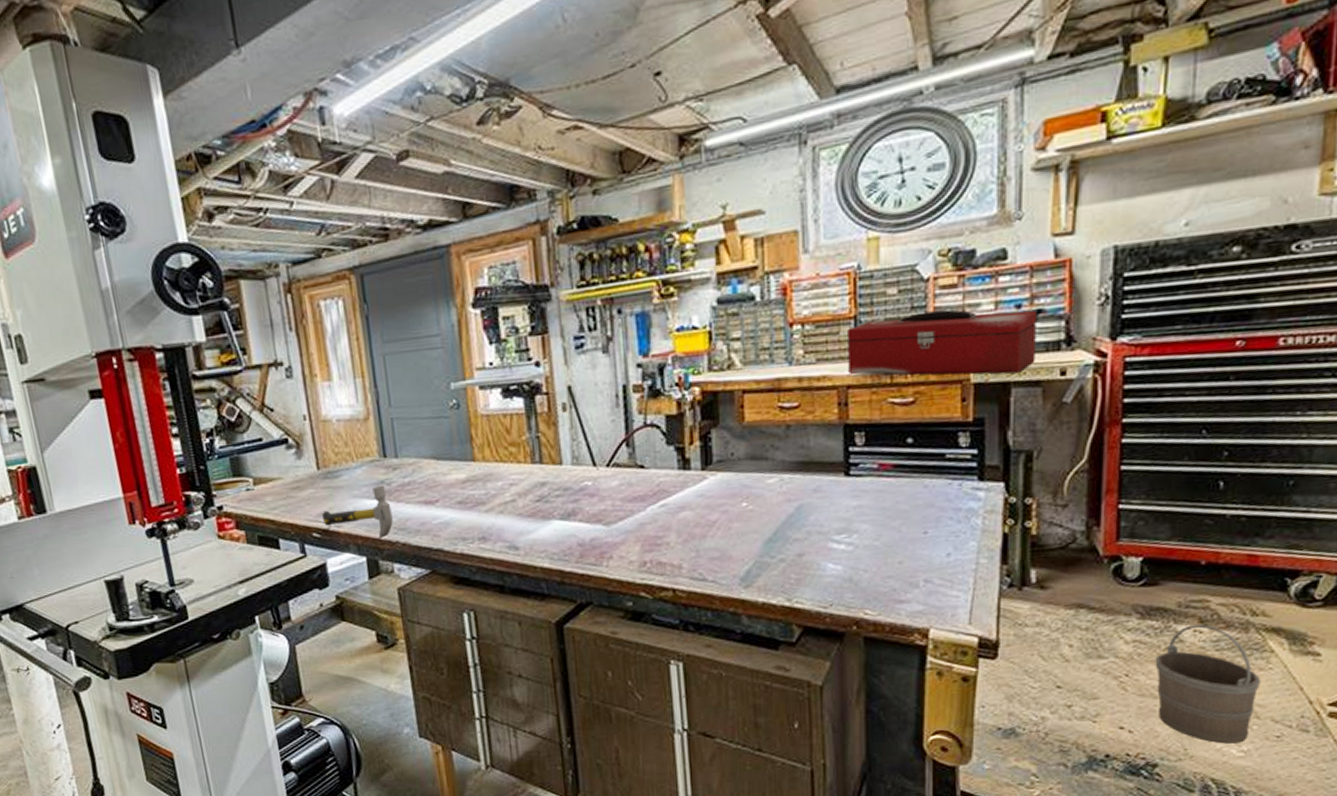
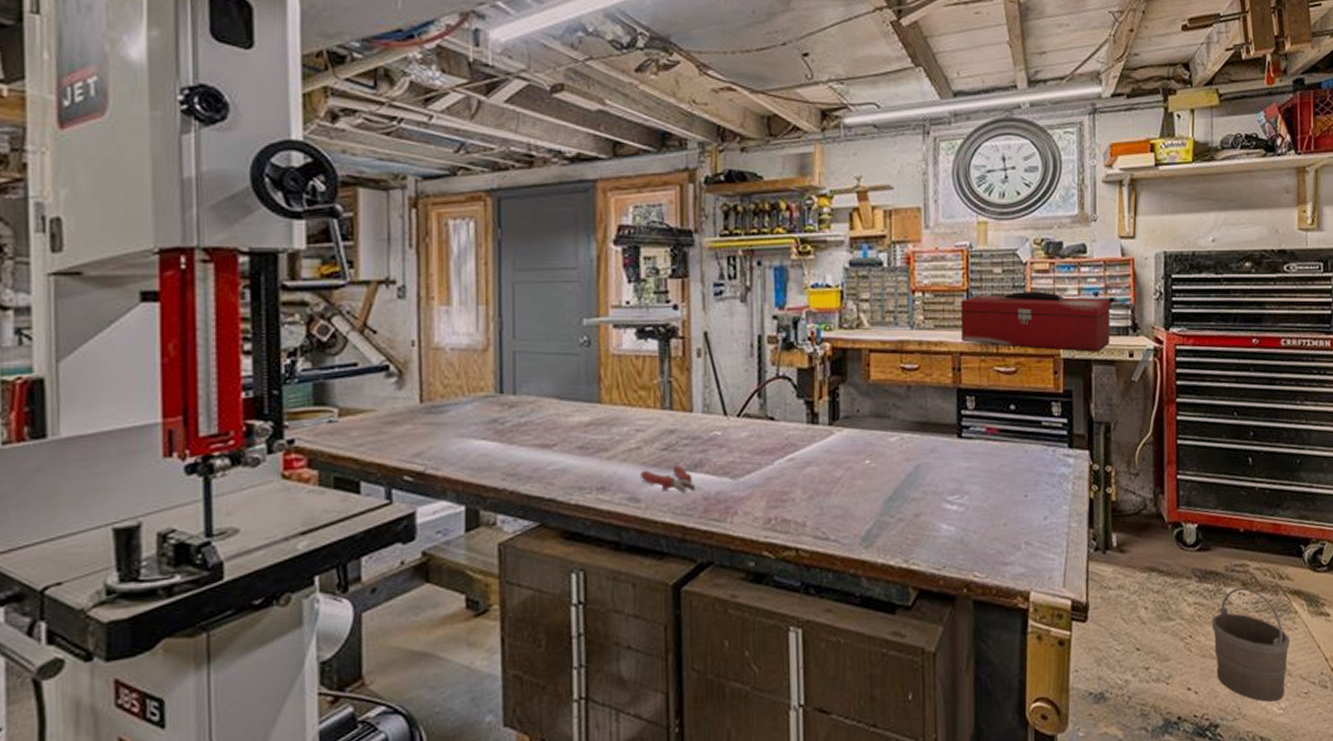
claw hammer: present [322,485,393,539] -> none [419,424,502,486]
pliers: none [516,515,571,541] -> present [640,465,696,494]

